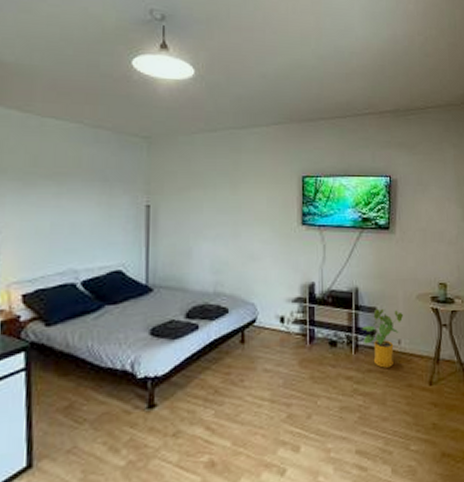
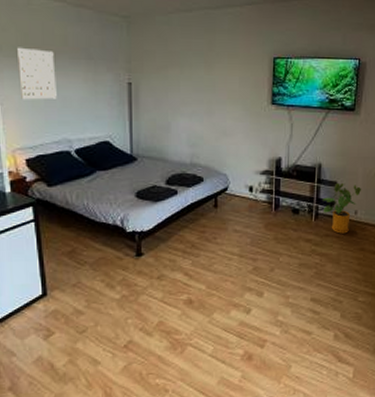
wall art: none [22,169,66,227] -> present [16,47,57,100]

